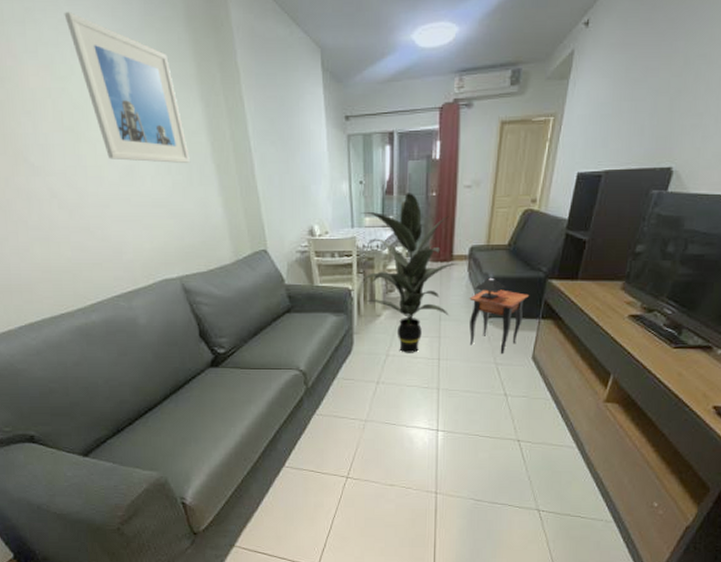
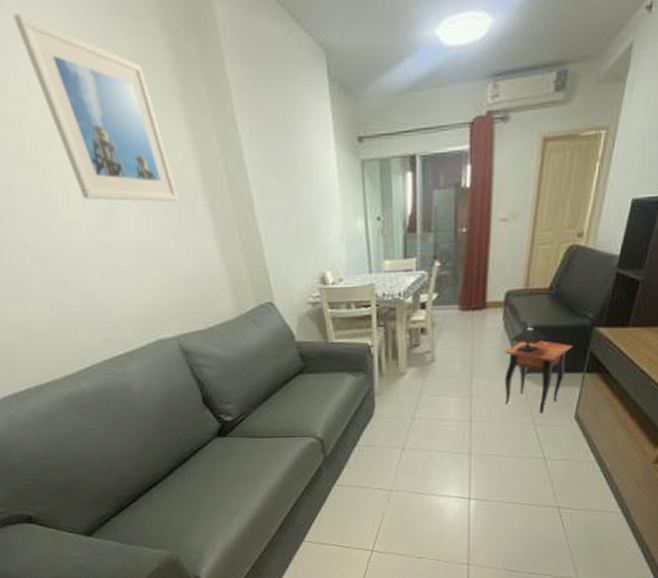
indoor plant: present [361,193,459,353] -> none [380,229,493,415]

